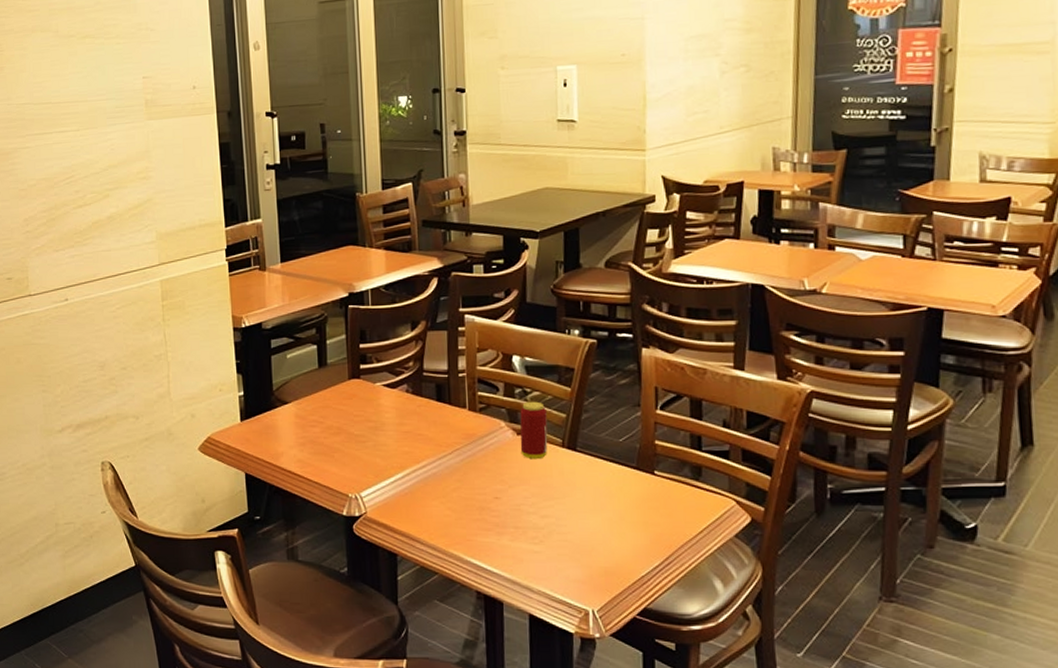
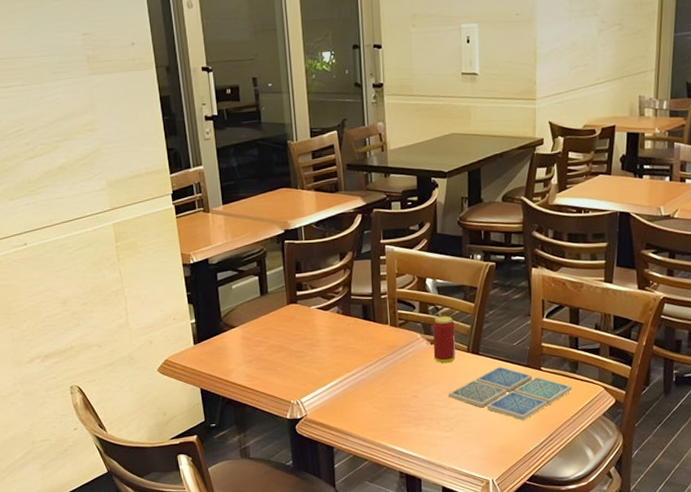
drink coaster: none [538,467,695,537] -> present [449,366,573,420]

